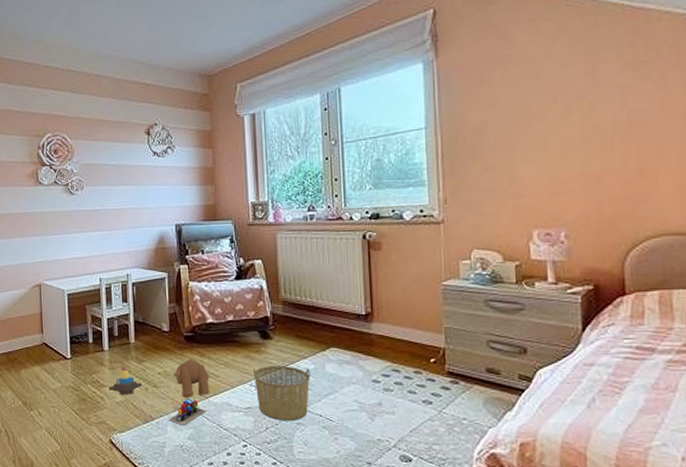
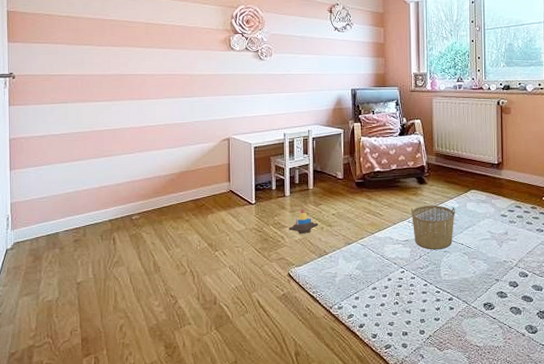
toy train: present [168,398,206,426] -> none [340,234,372,258]
teddy bear: present [173,358,210,398] -> none [345,201,376,234]

